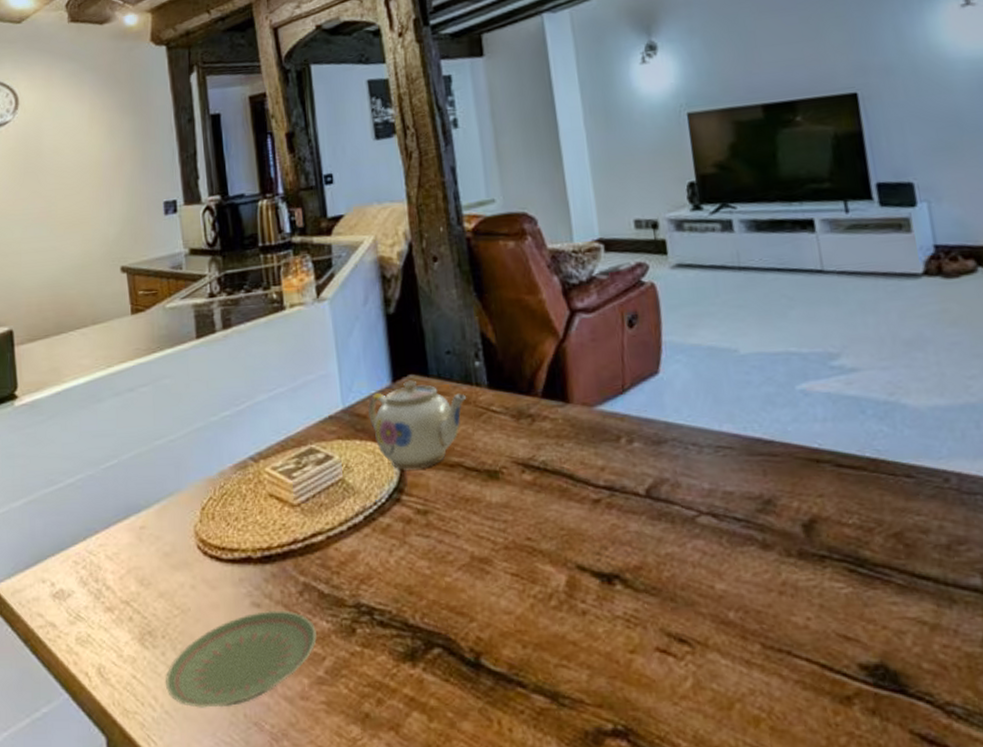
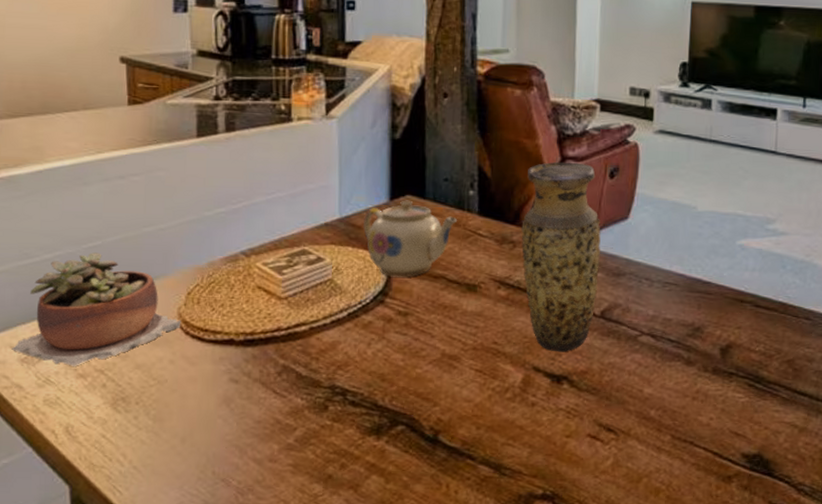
succulent plant: none [44,472,199,599] -> present [12,252,181,366]
plate: present [166,610,317,708] -> none [136,387,290,465]
vase: none [535,314,638,545] -> present [521,162,601,352]

